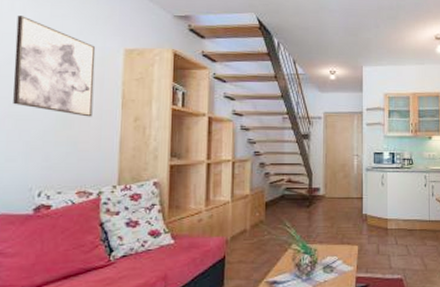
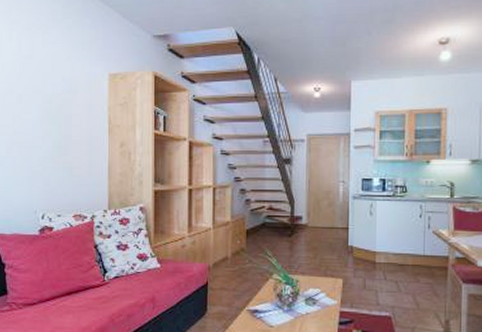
wall art: present [13,16,96,117] -> none [15,45,83,143]

